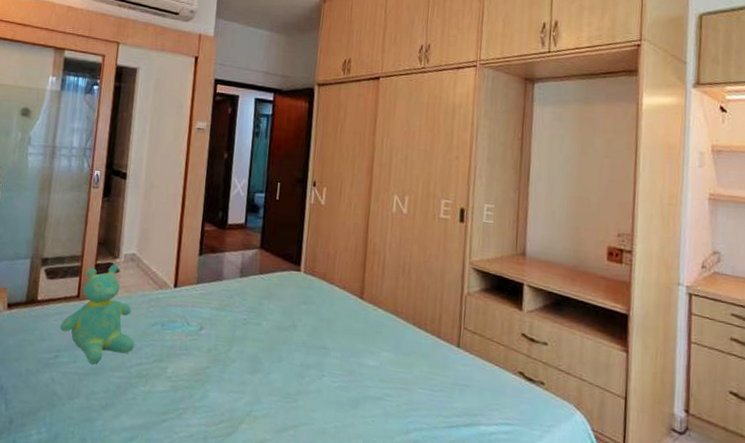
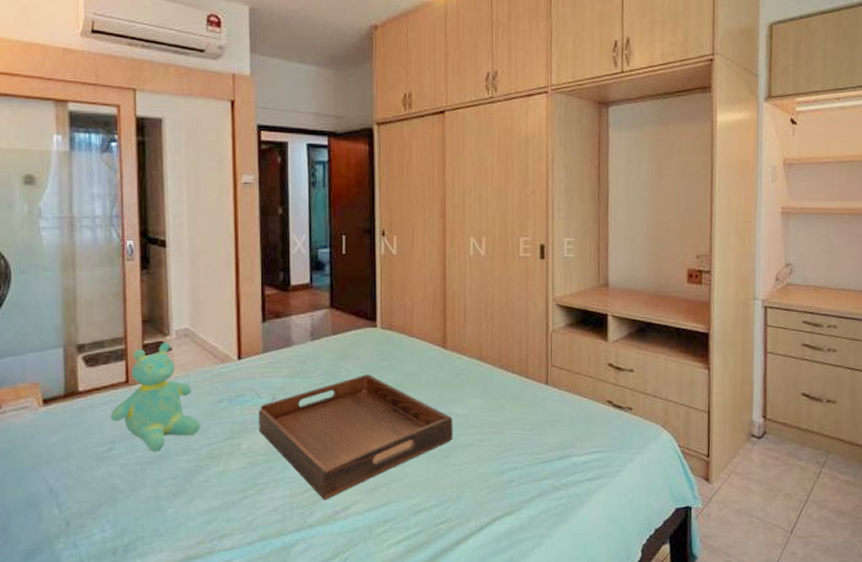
serving tray: none [184,315,364,434] -> present [259,374,453,500]

